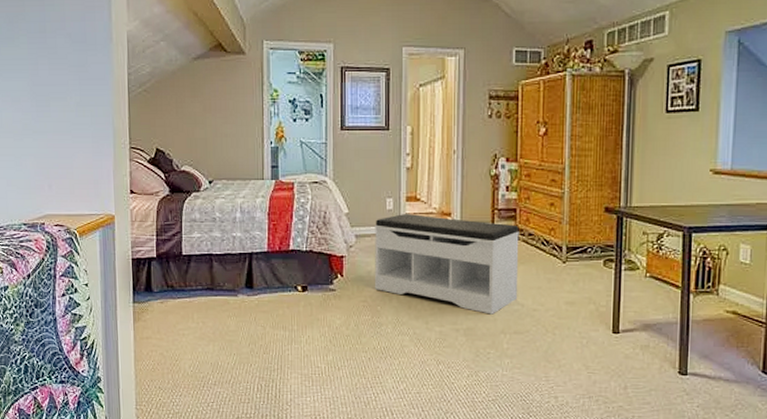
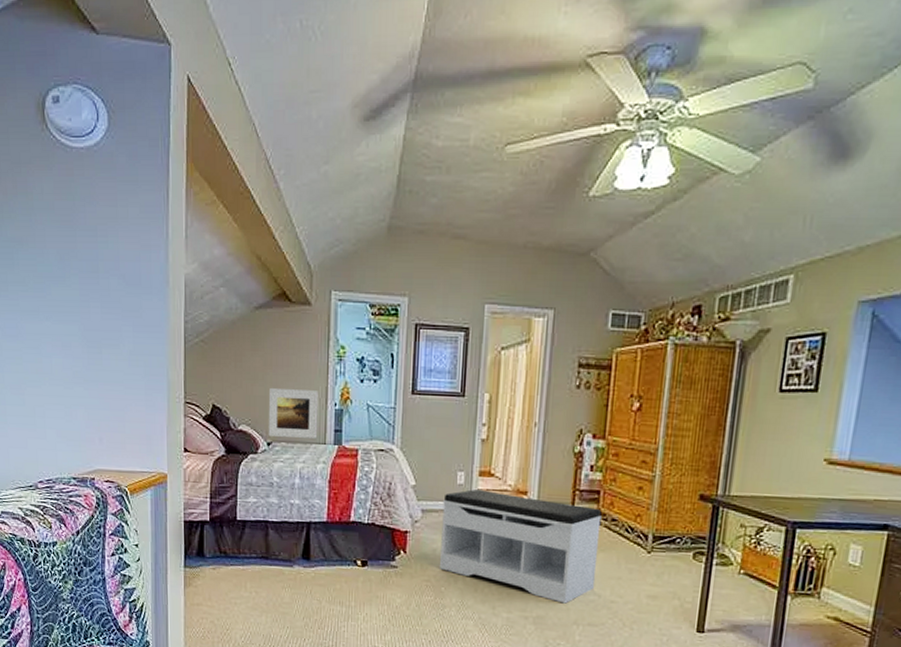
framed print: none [208,130,256,175] -> present [268,387,318,438]

